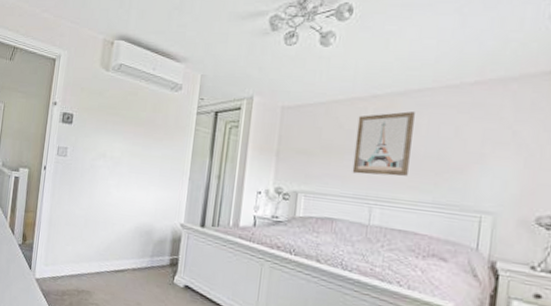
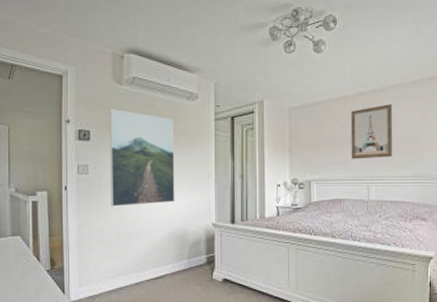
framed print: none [83,94,155,196] -> present [109,109,175,207]

